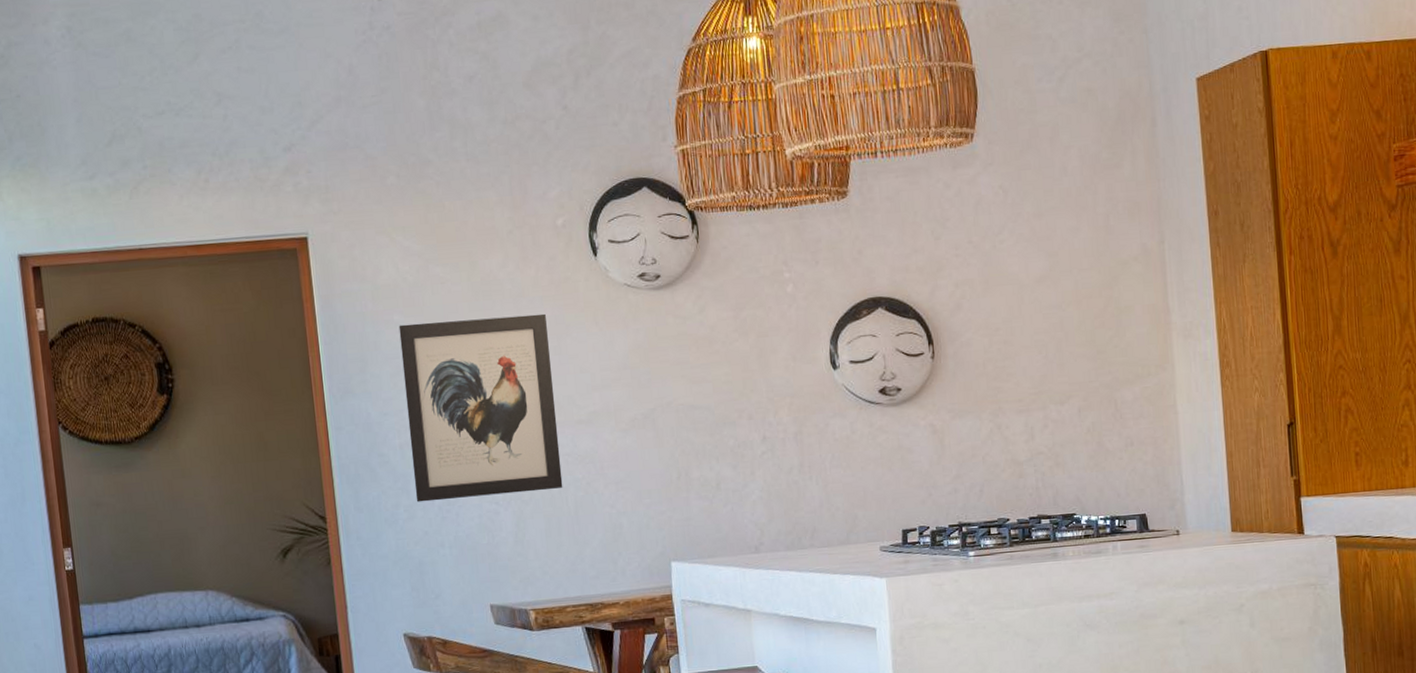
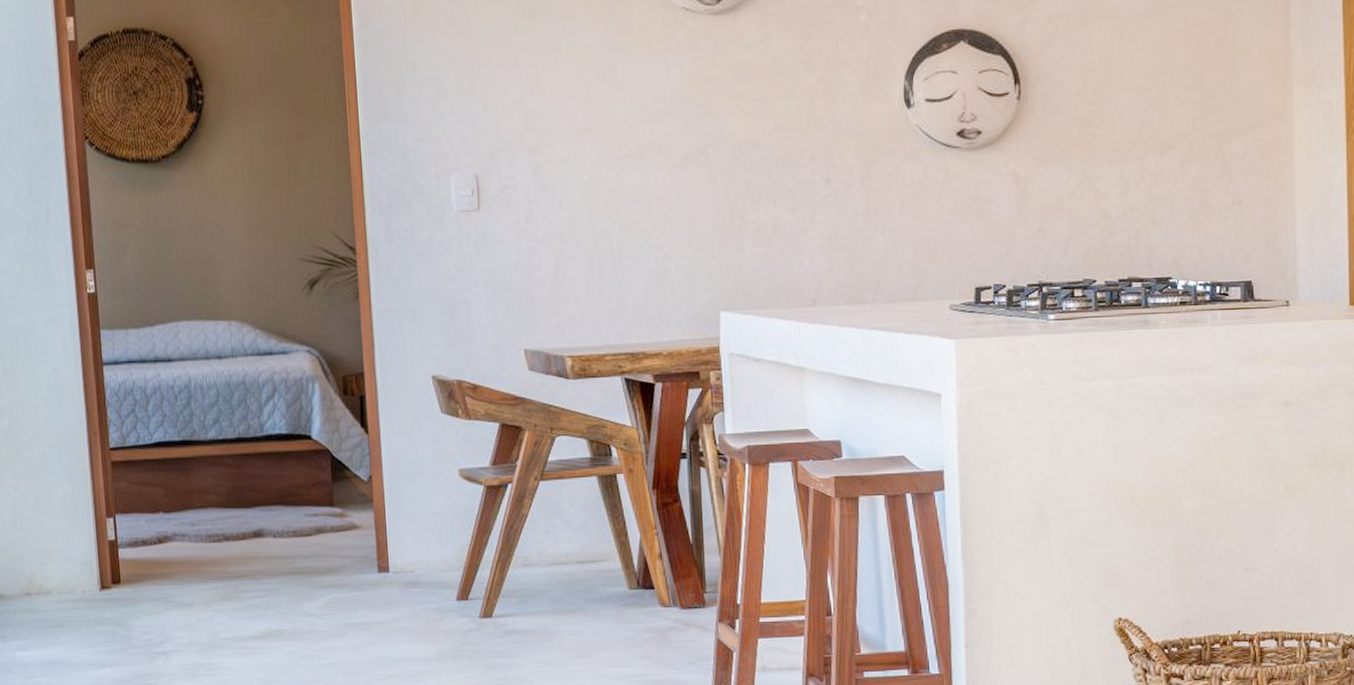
wall art: present [398,313,563,502] -> none [439,37,607,236]

